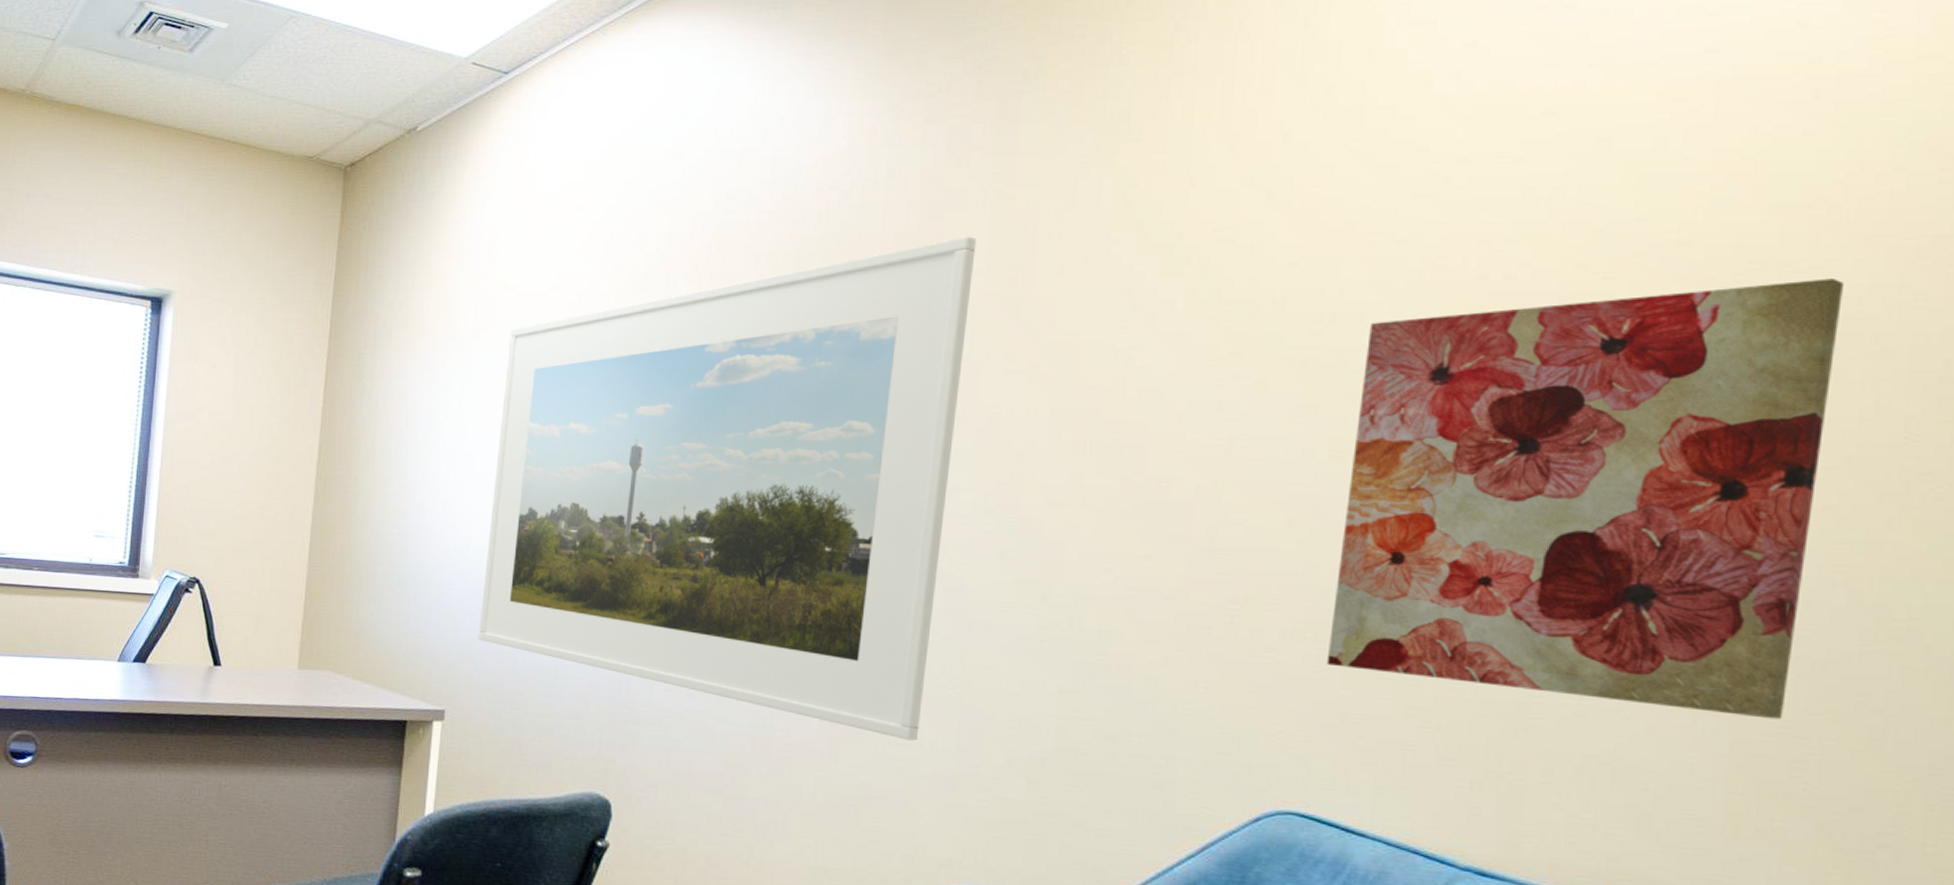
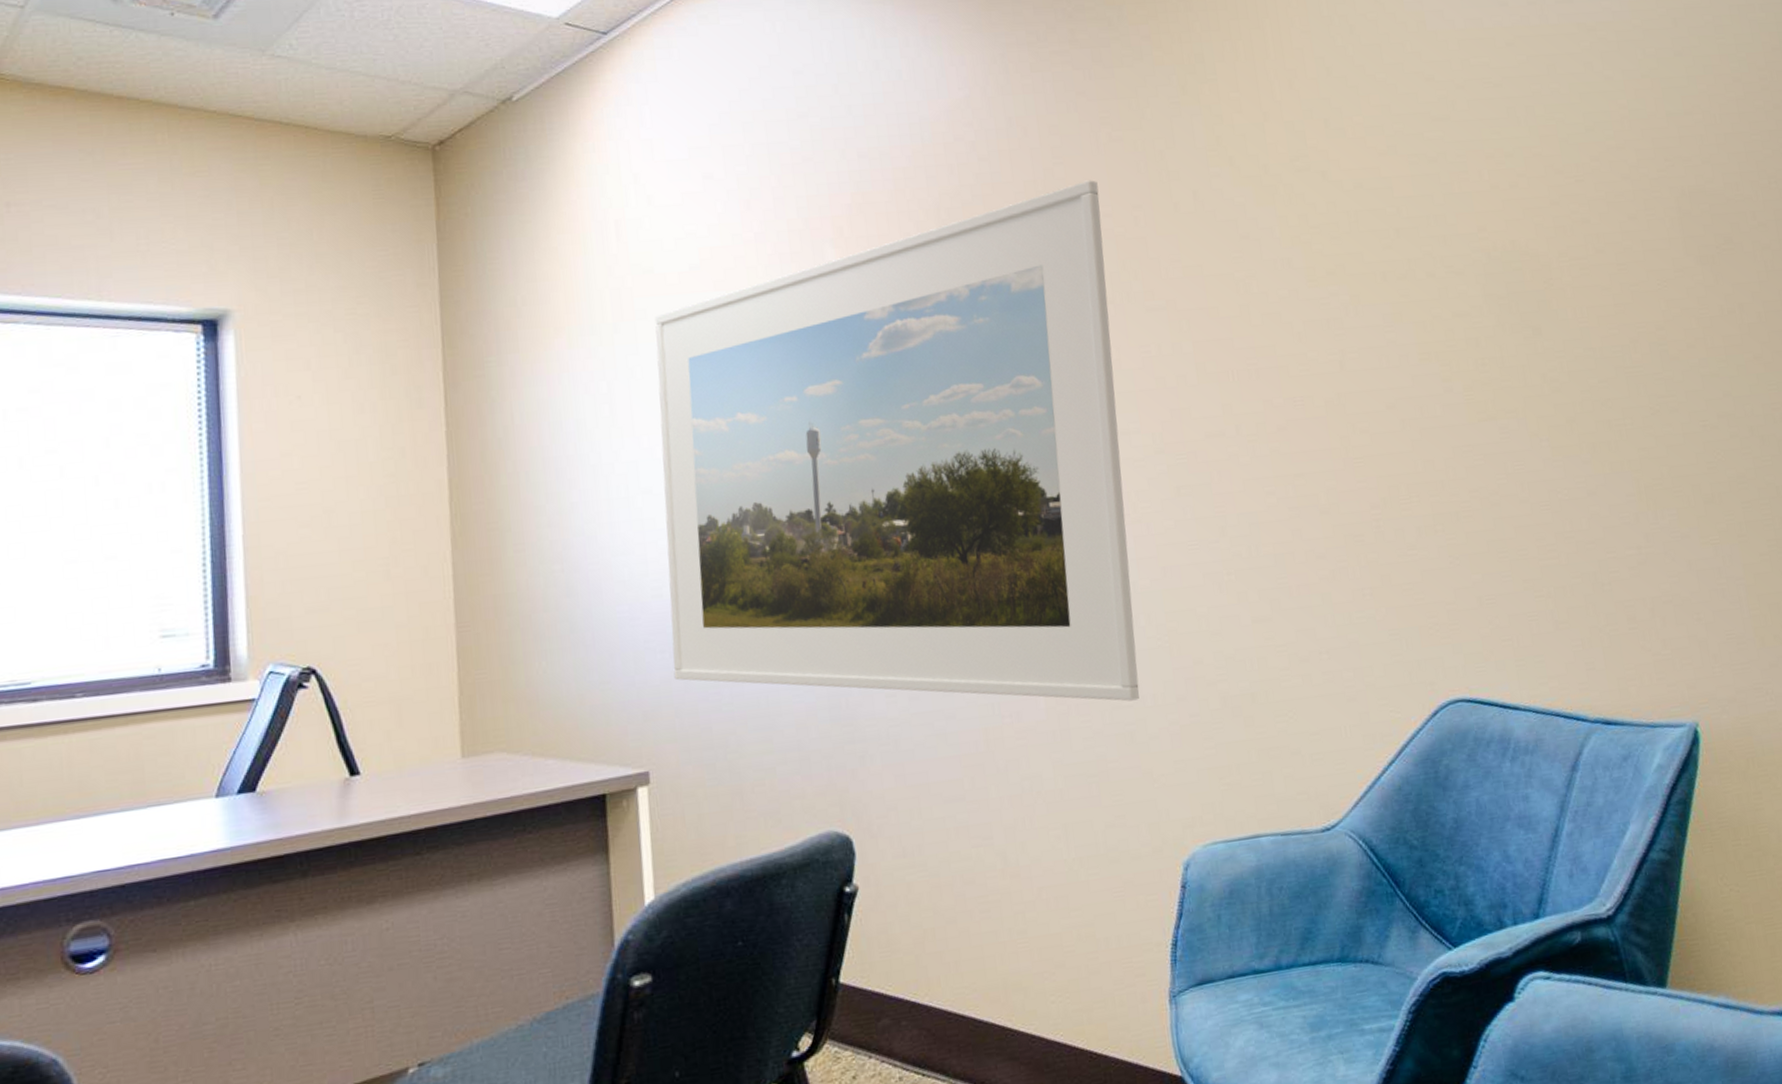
wall art: present [1326,278,1844,720] -> none [1425,169,1769,554]

